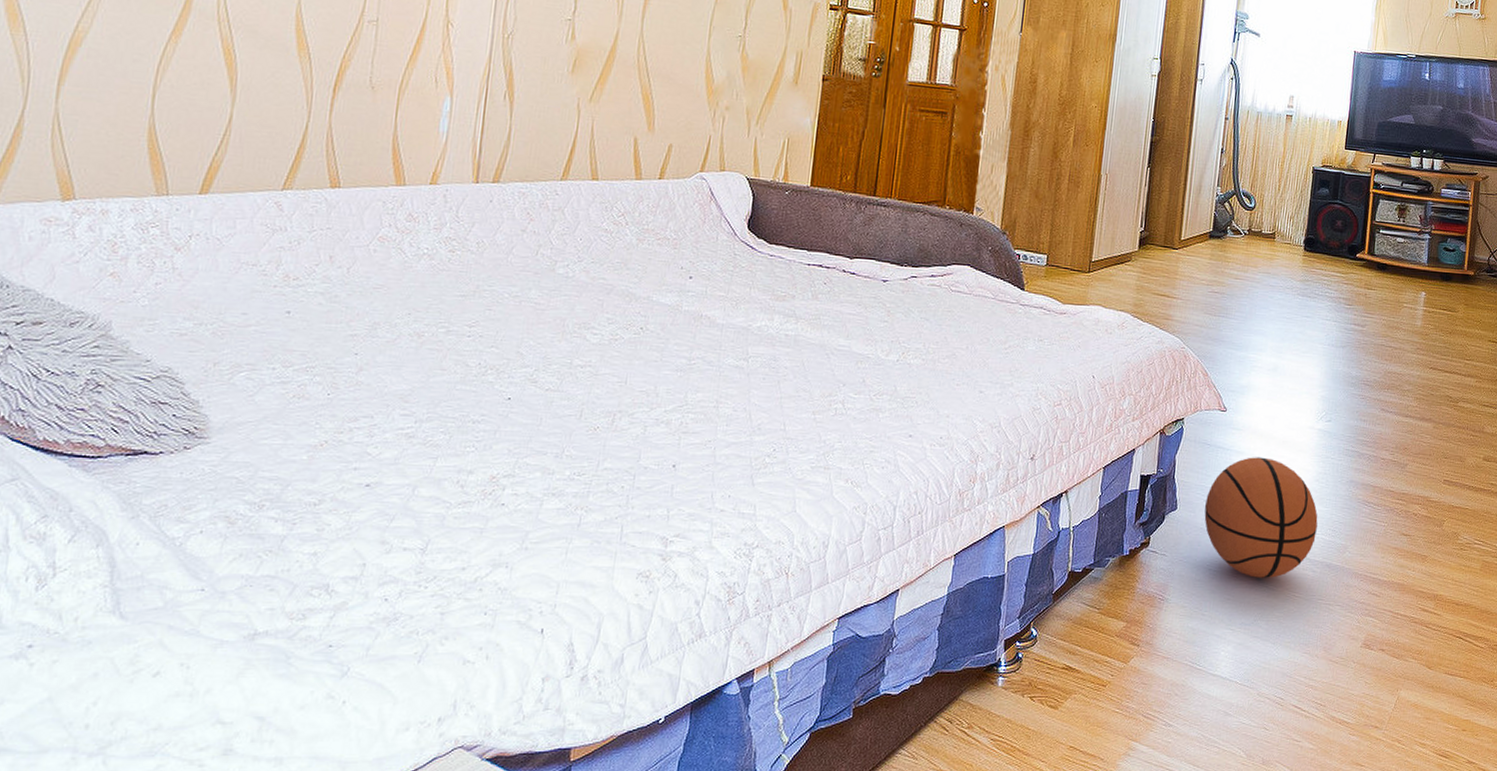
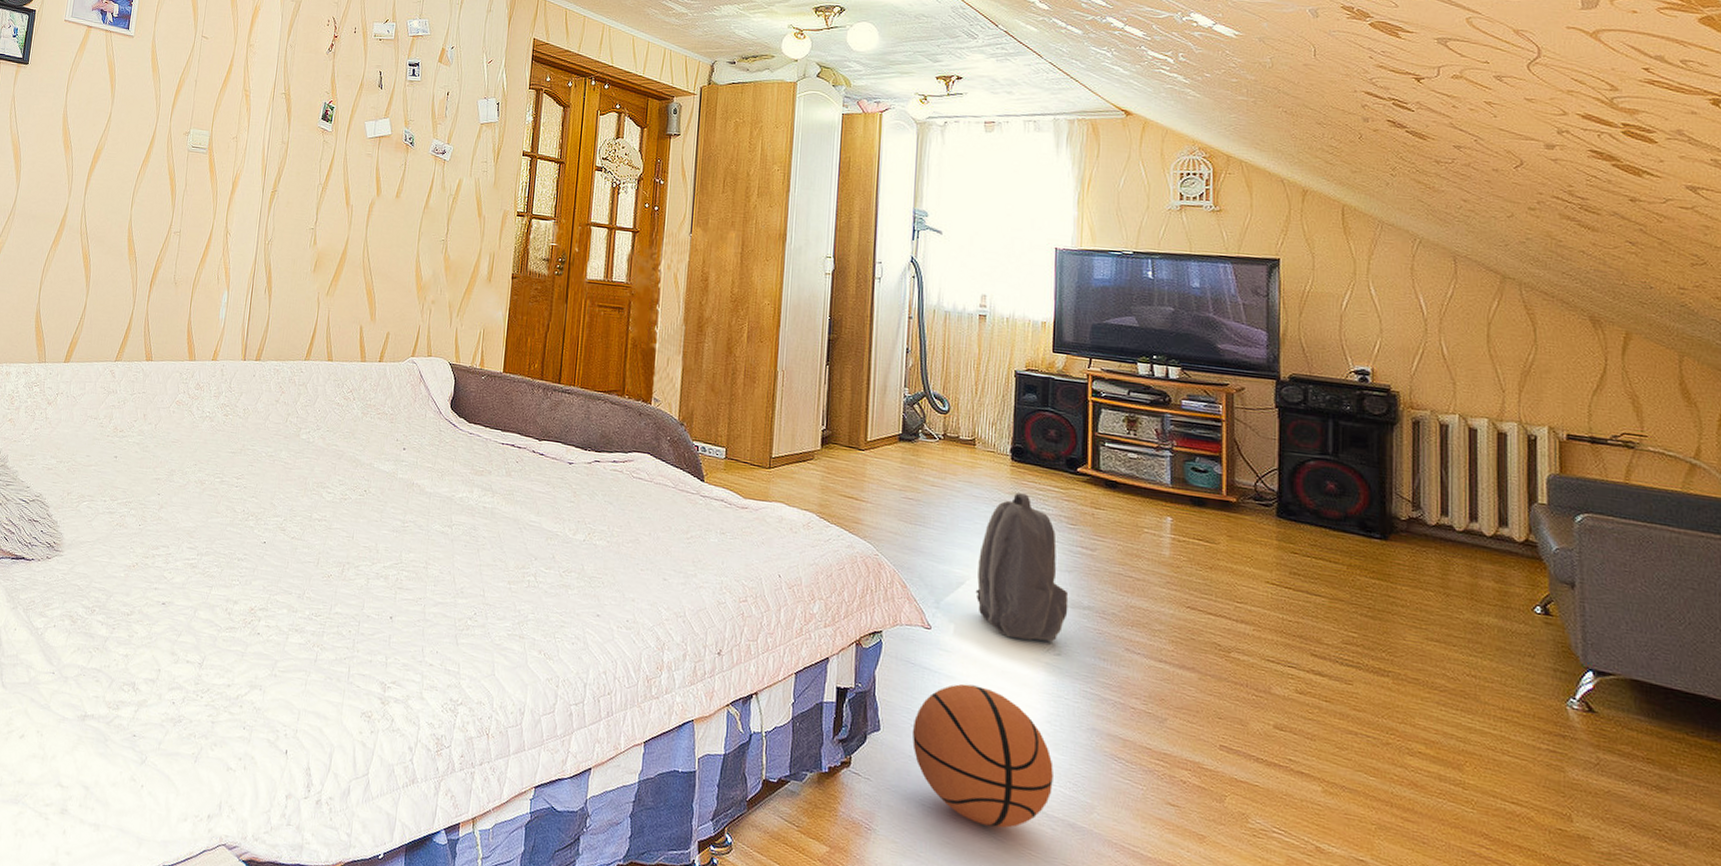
backpack: none [1266,280,1341,411] -> present [975,492,1069,642]

